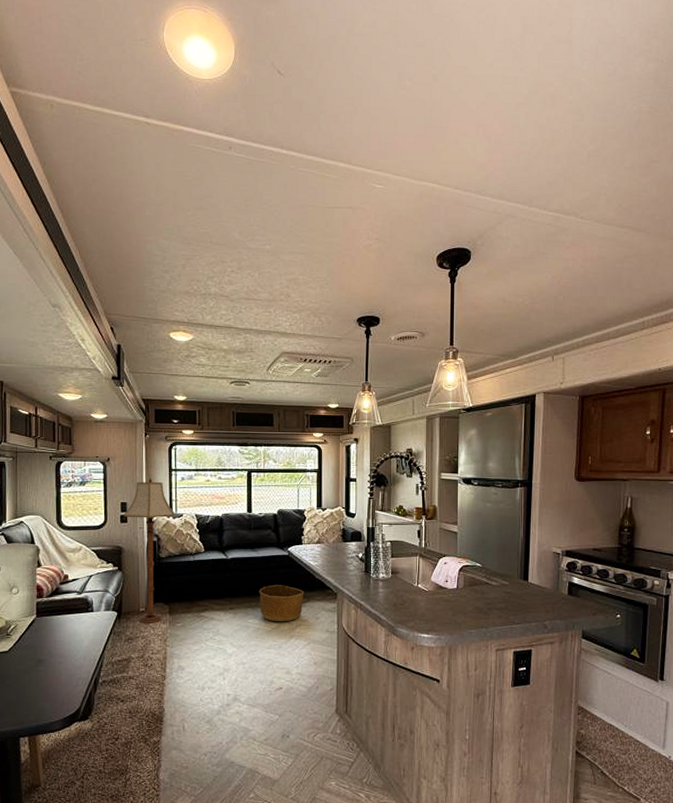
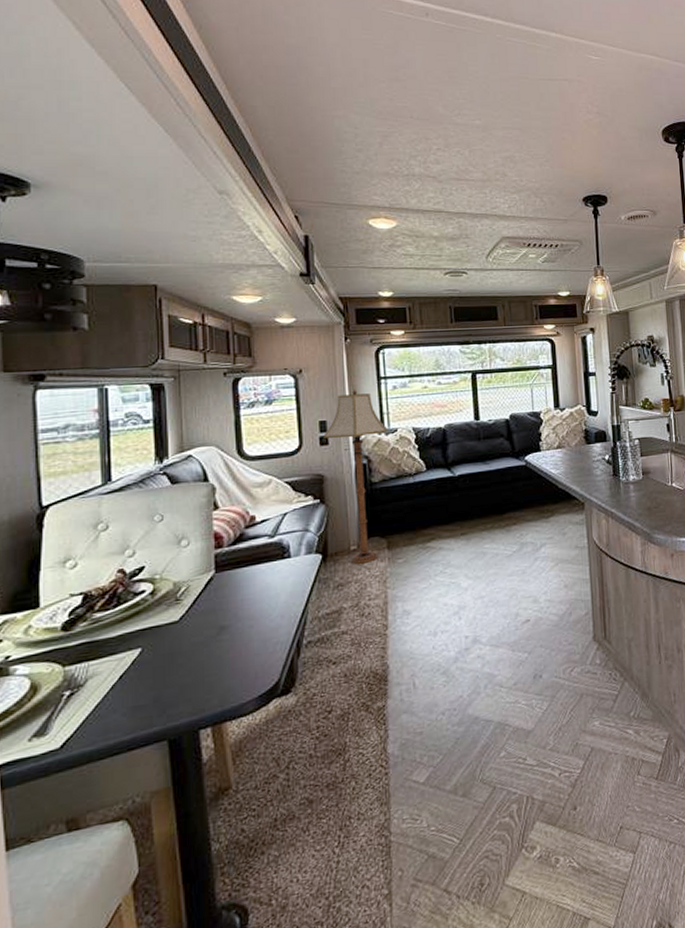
basket: present [259,585,304,622] -> none [494,500,547,544]

